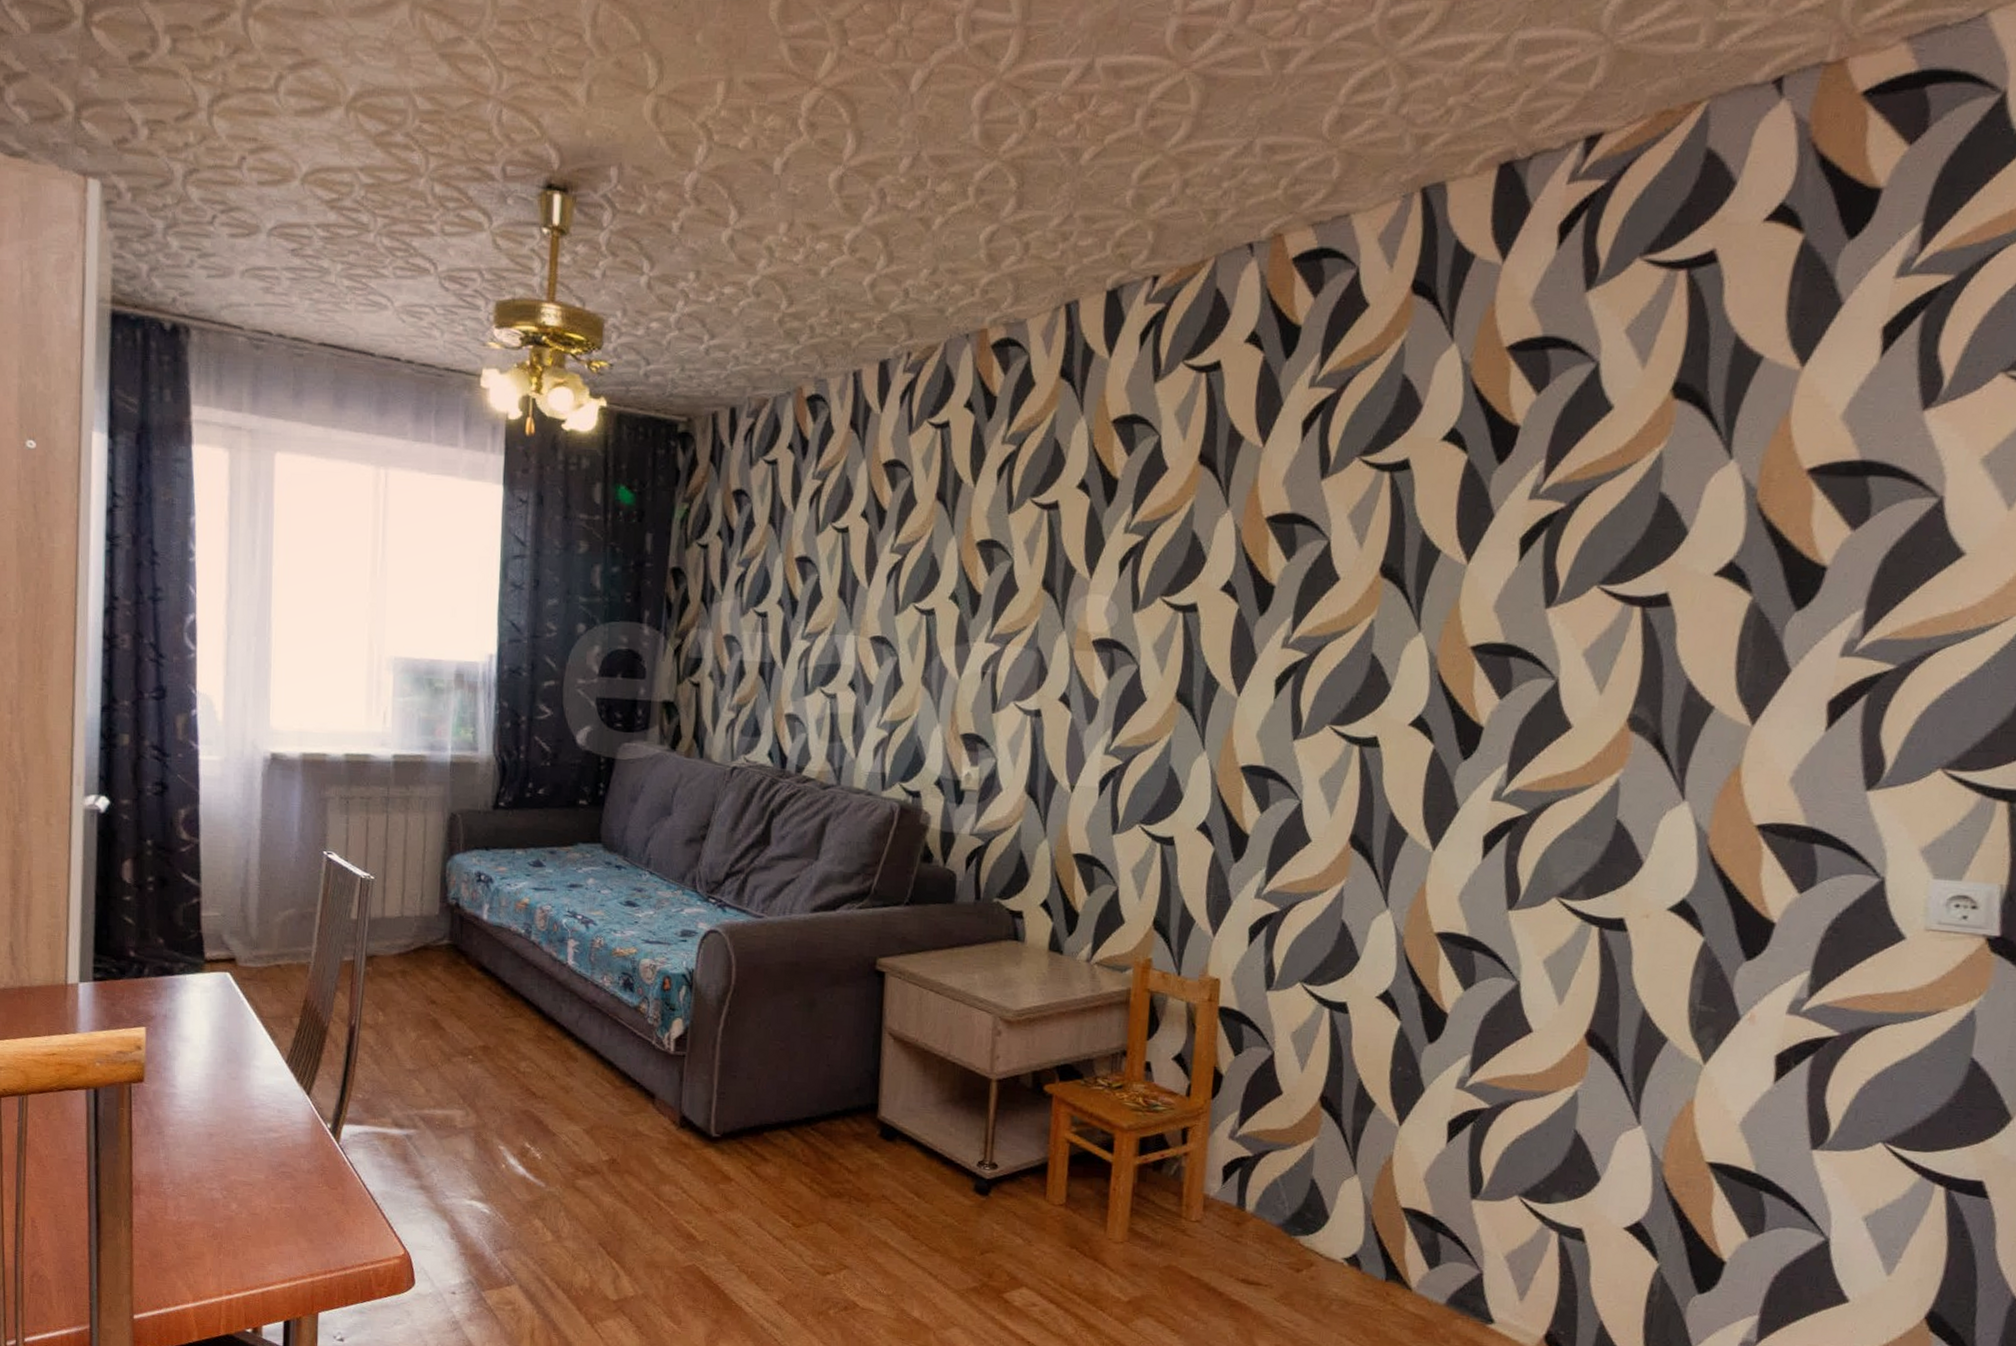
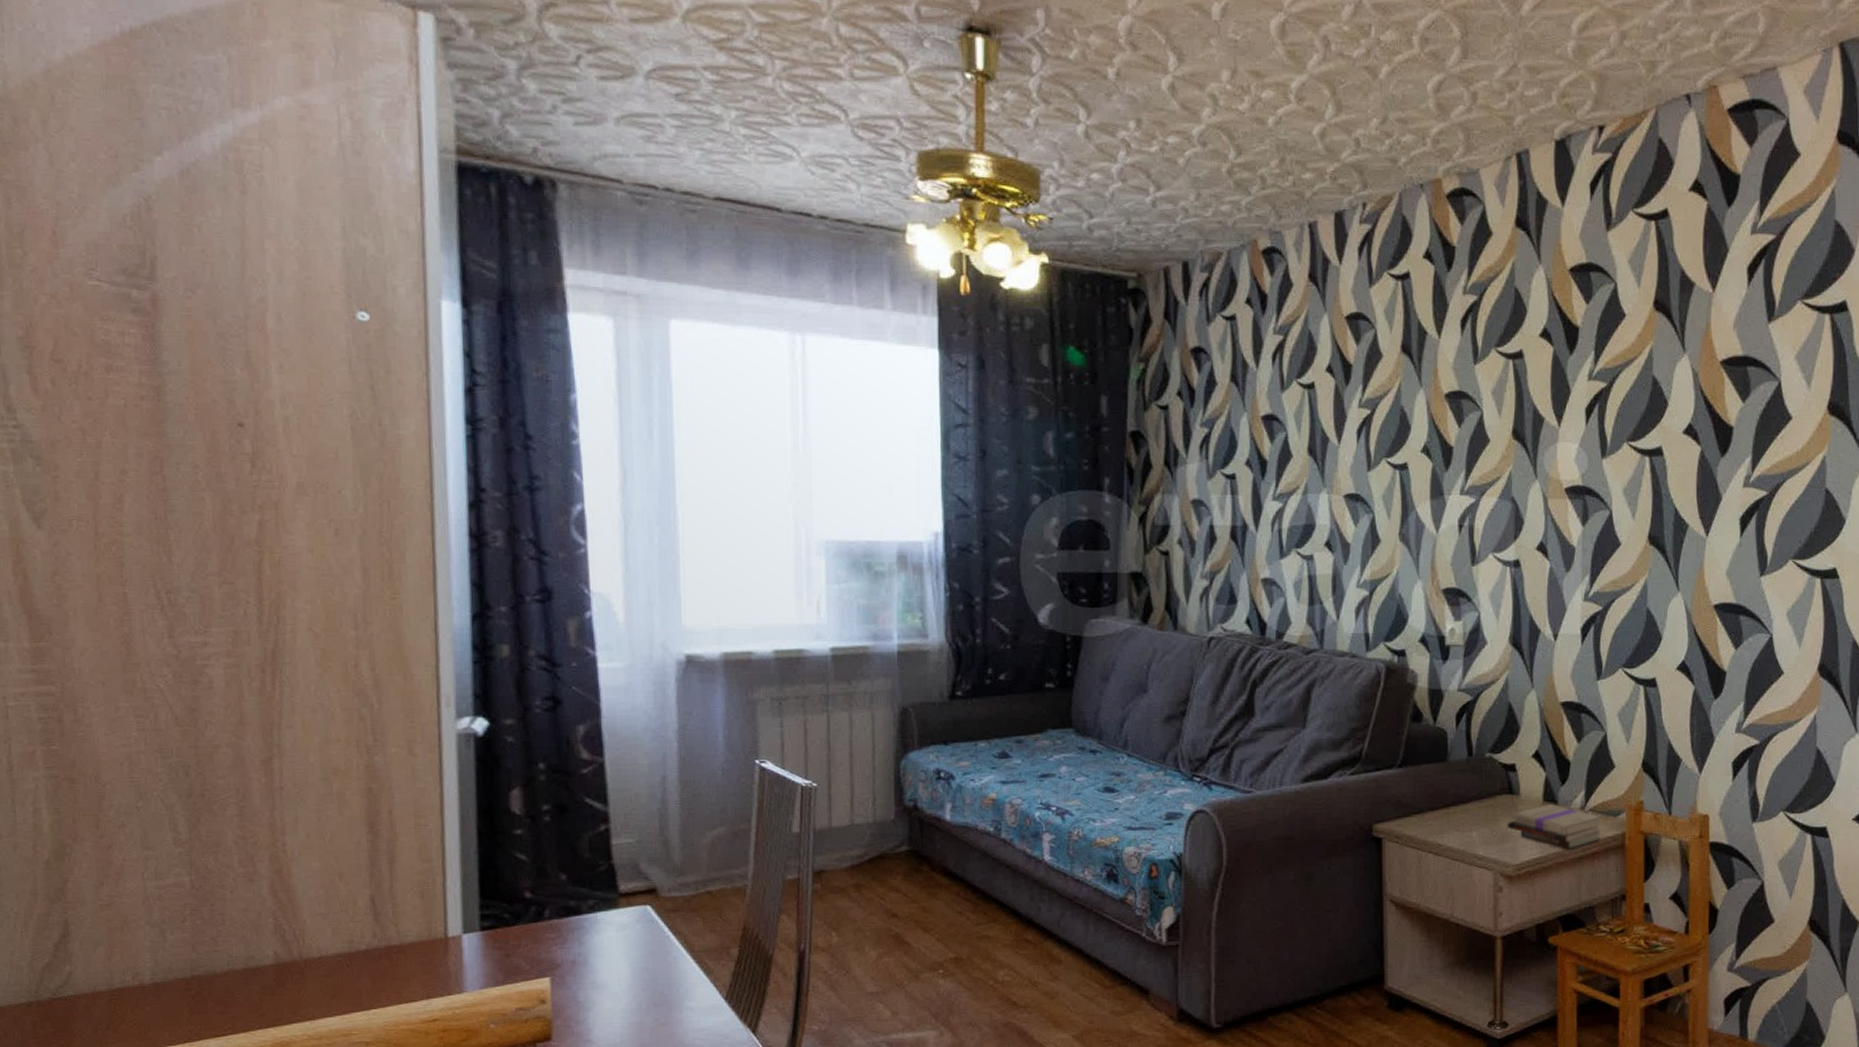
books: none [1010,954,1107,1001] -> present [1507,804,1602,850]

